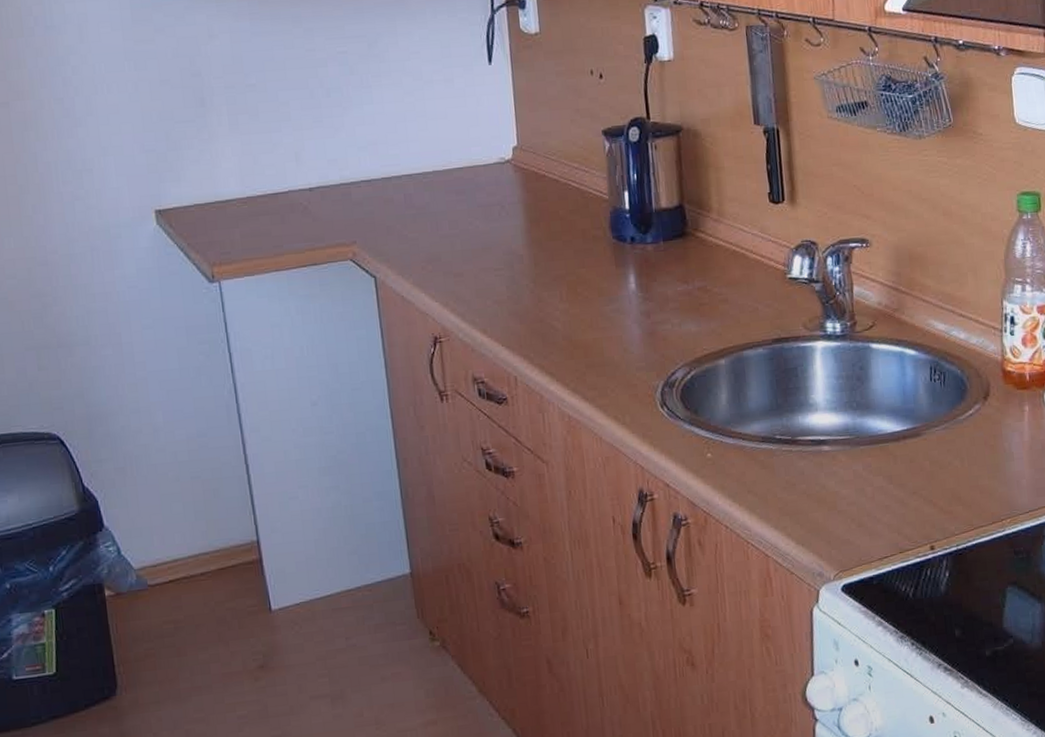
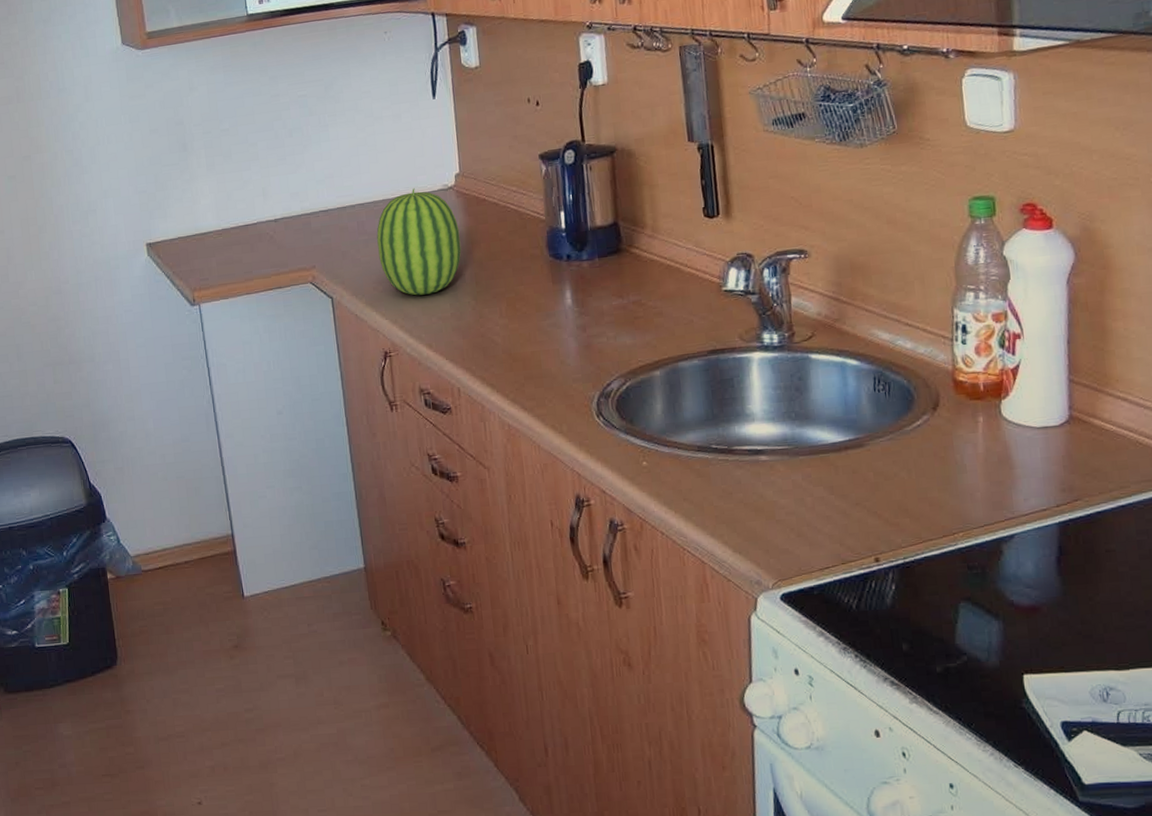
fruit: none [426,159,519,277] -> present [376,187,462,296]

